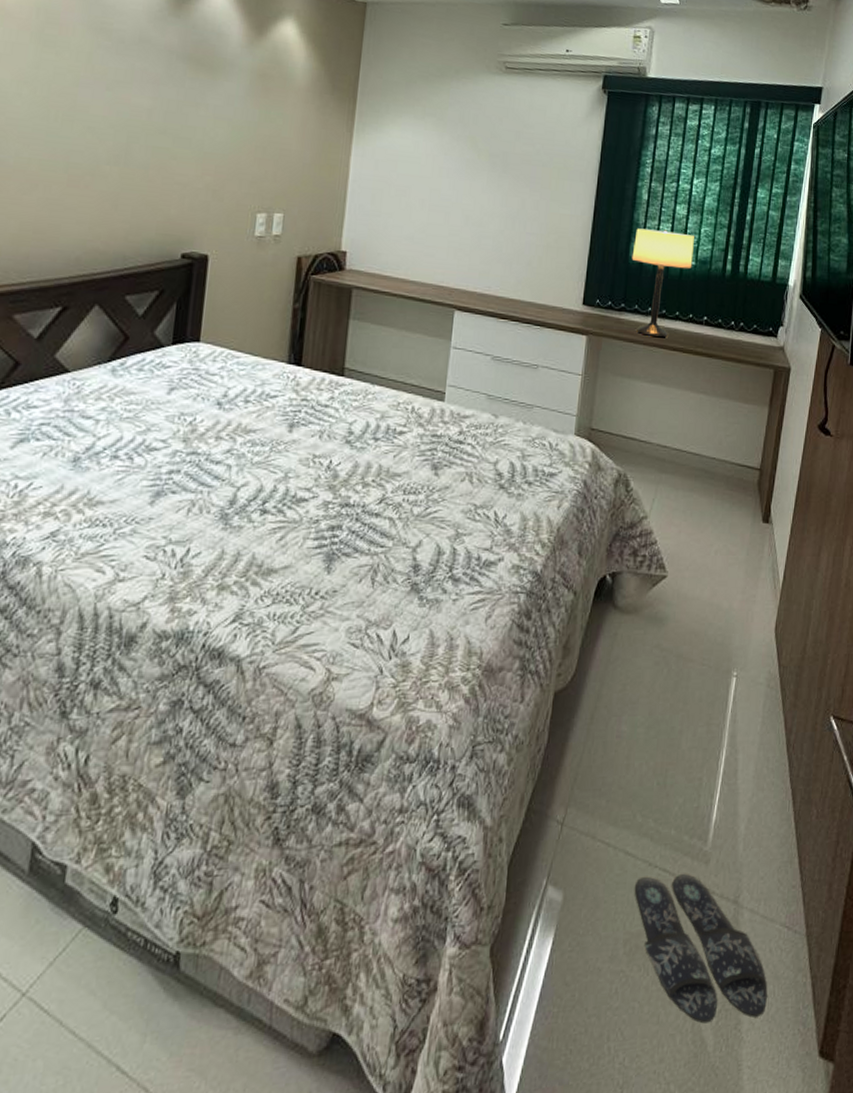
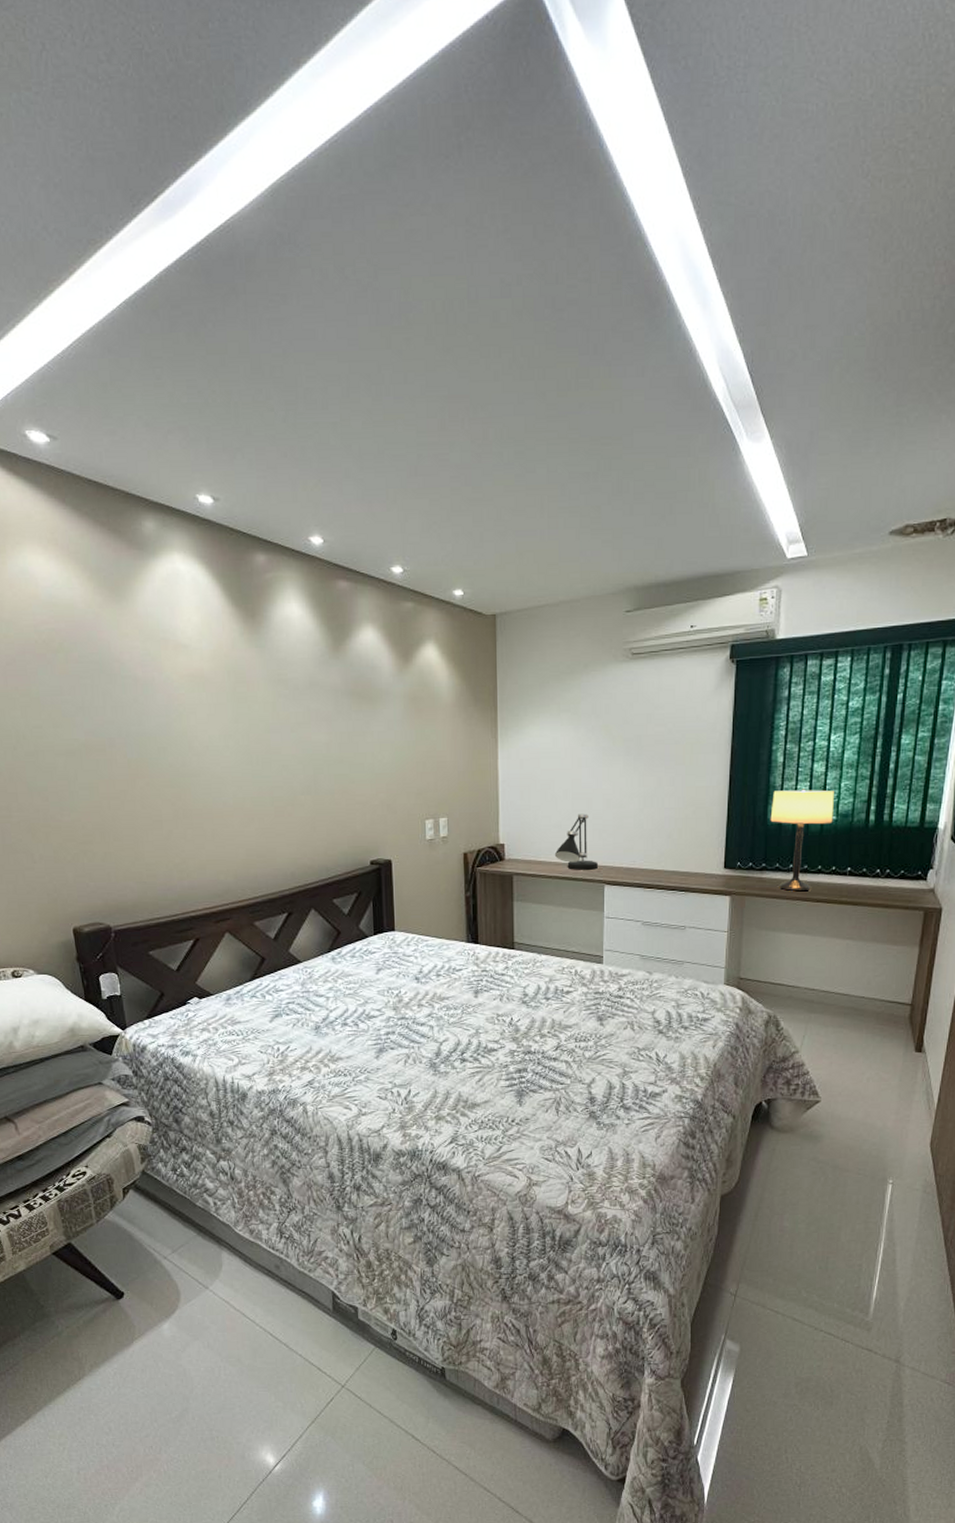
desk lamp: none [402,227,450,292] -> present [554,813,598,870]
slippers: present [634,874,767,1024] -> none [802,1337,929,1448]

